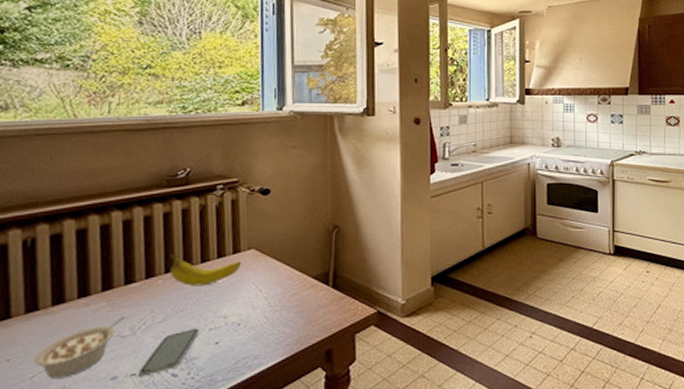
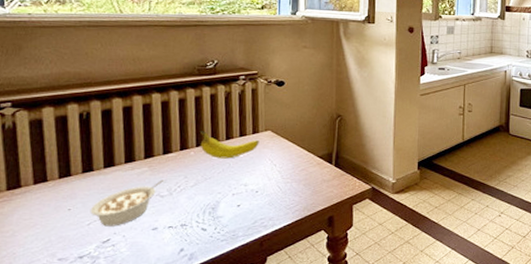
smartphone: present [138,328,199,377] -> none [174,192,224,229]

